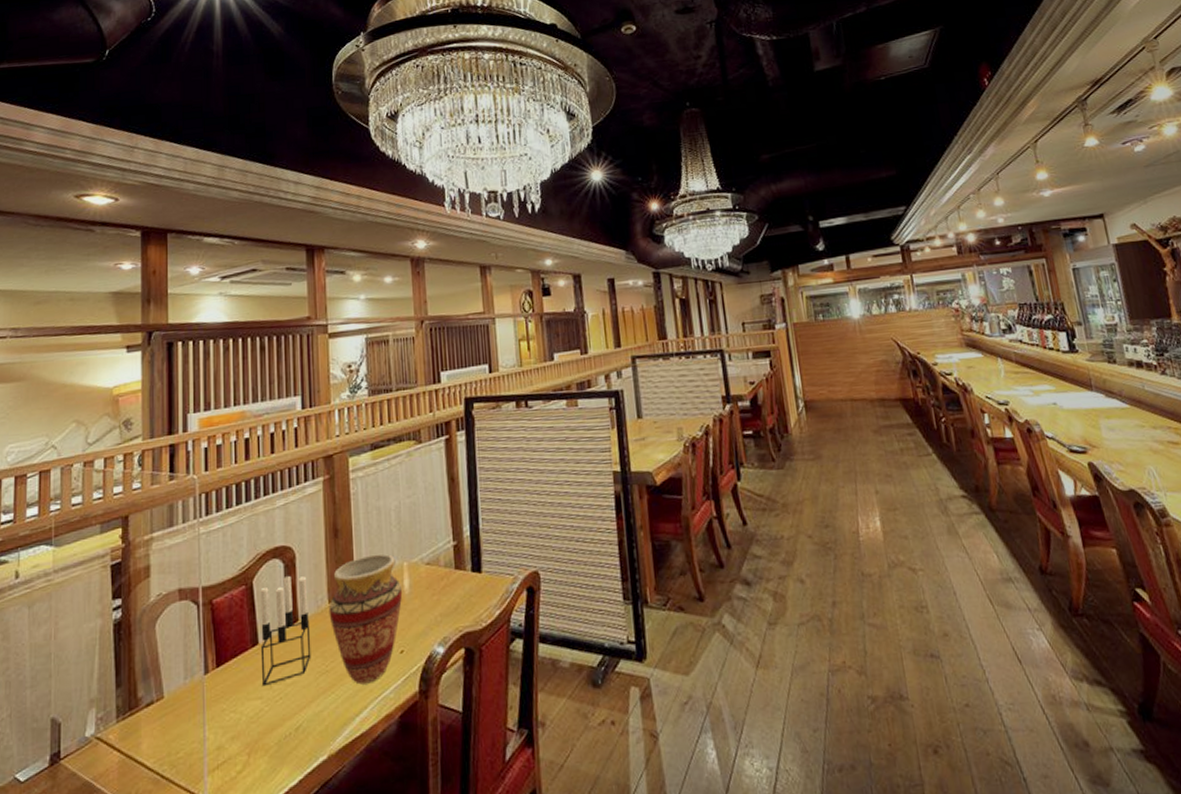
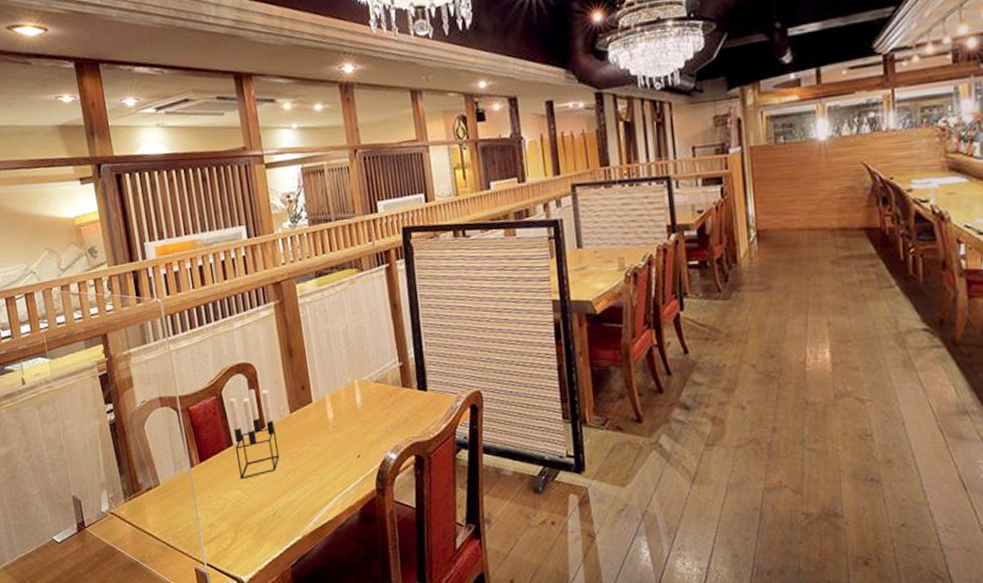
vase: present [328,553,403,685] -> none [290,371,356,482]

